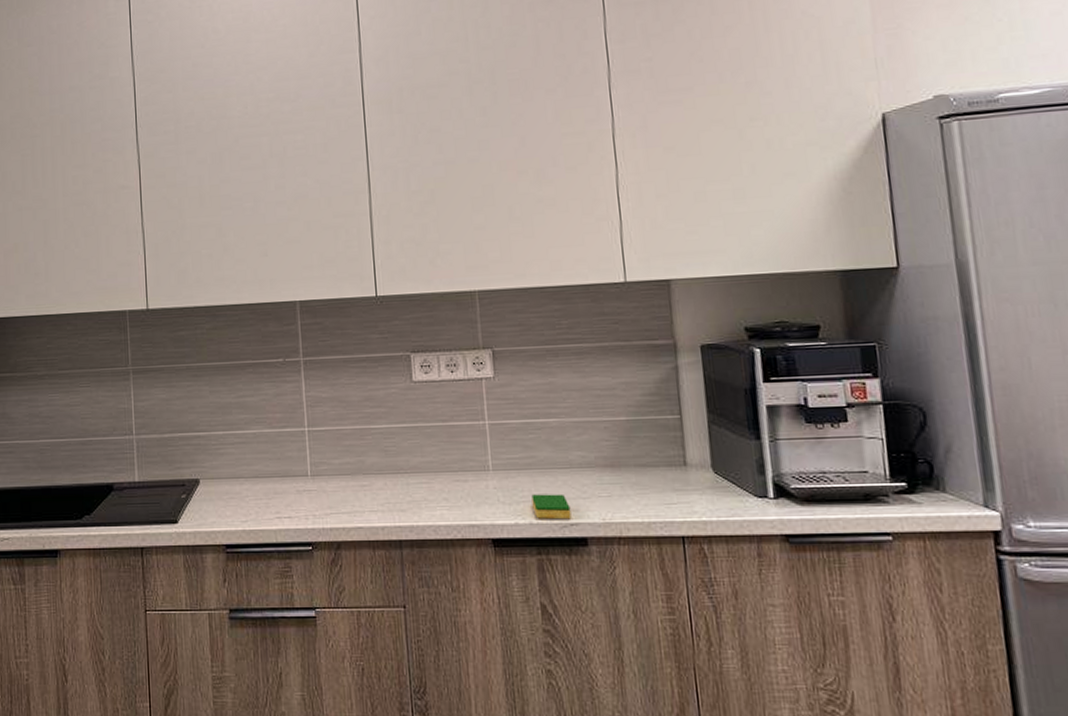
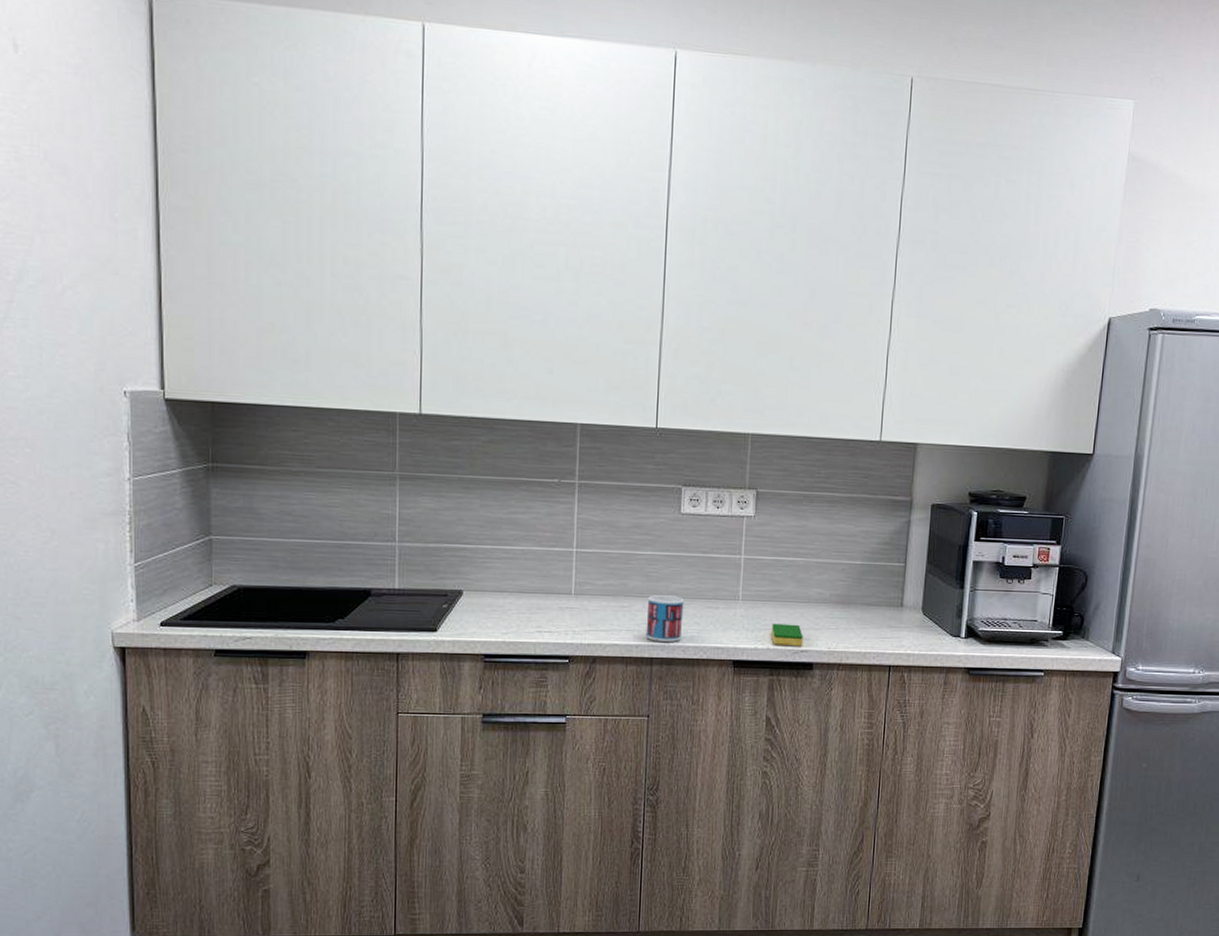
mug: none [389,470,430,522] -> present [646,595,684,642]

